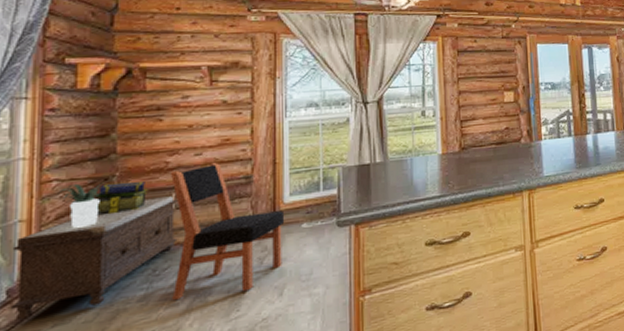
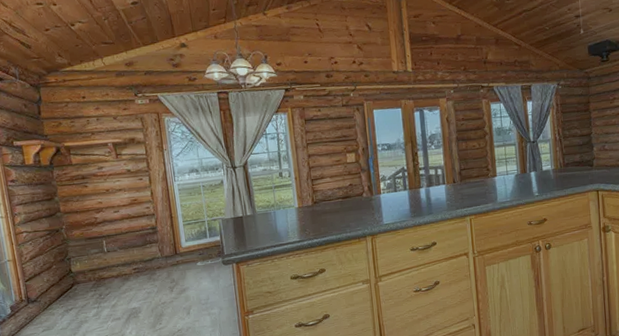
bench: present [9,196,178,321] -> none [7,243,112,327]
potted plant: present [58,180,115,228] -> none [28,231,63,266]
stack of books: present [95,181,149,215] -> none [52,232,87,256]
dining chair: present [171,162,285,301] -> none [100,217,187,316]

